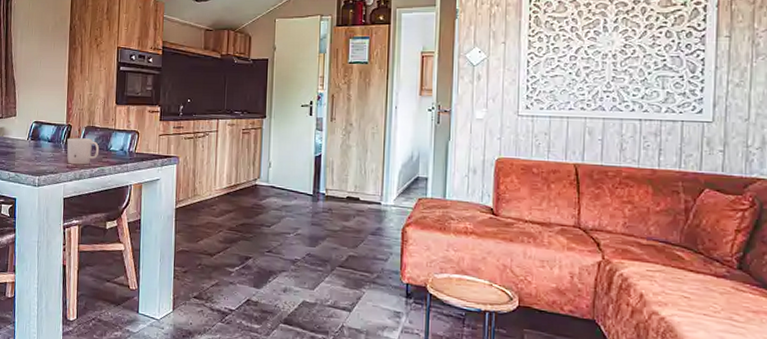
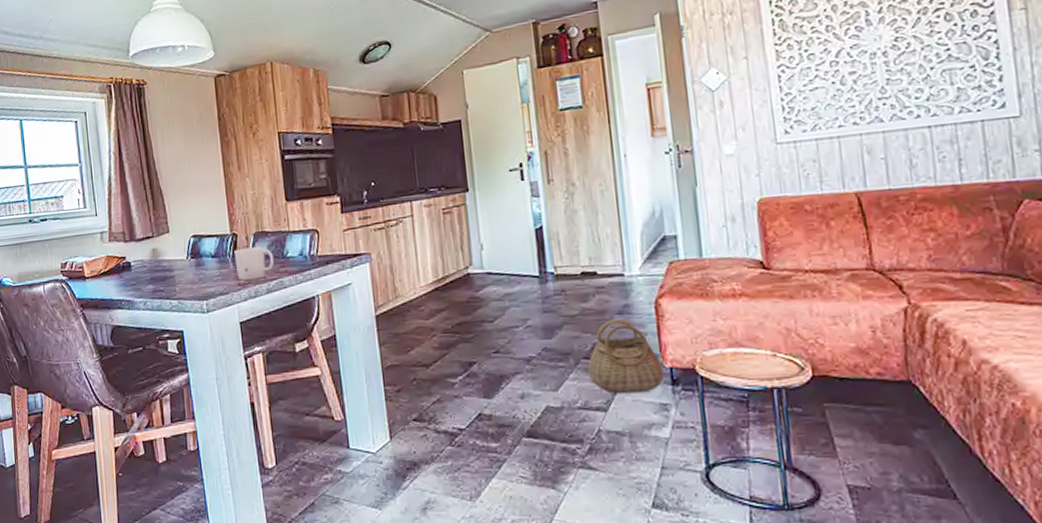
basket: none [341,238,401,300] -> present [588,318,664,394]

